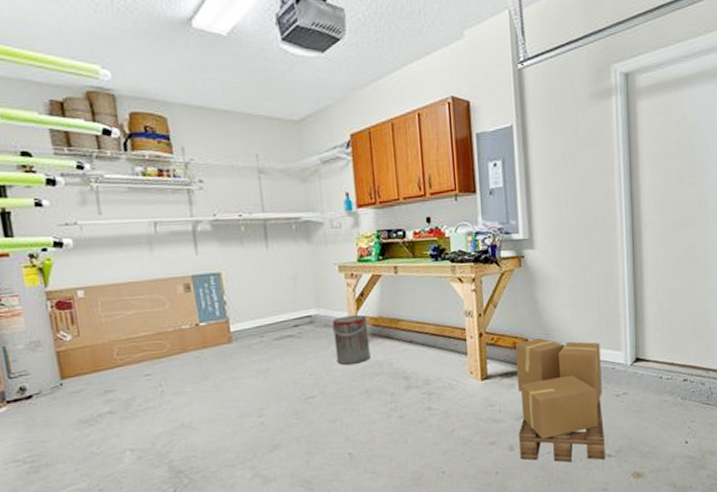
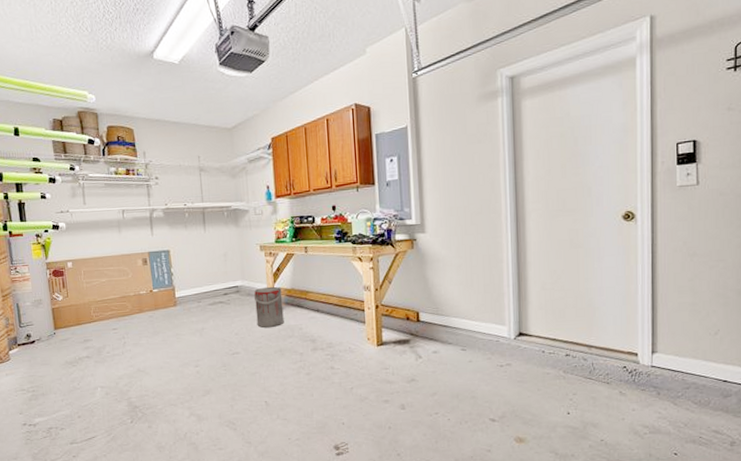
cardboard boxes: present [514,337,605,463] -> none [407,311,489,424]

